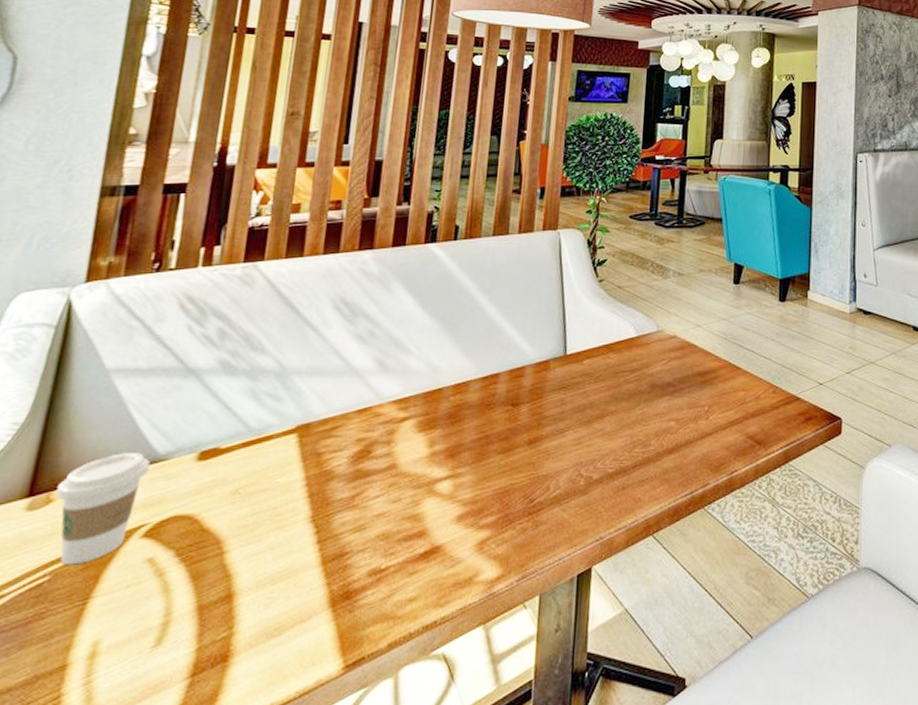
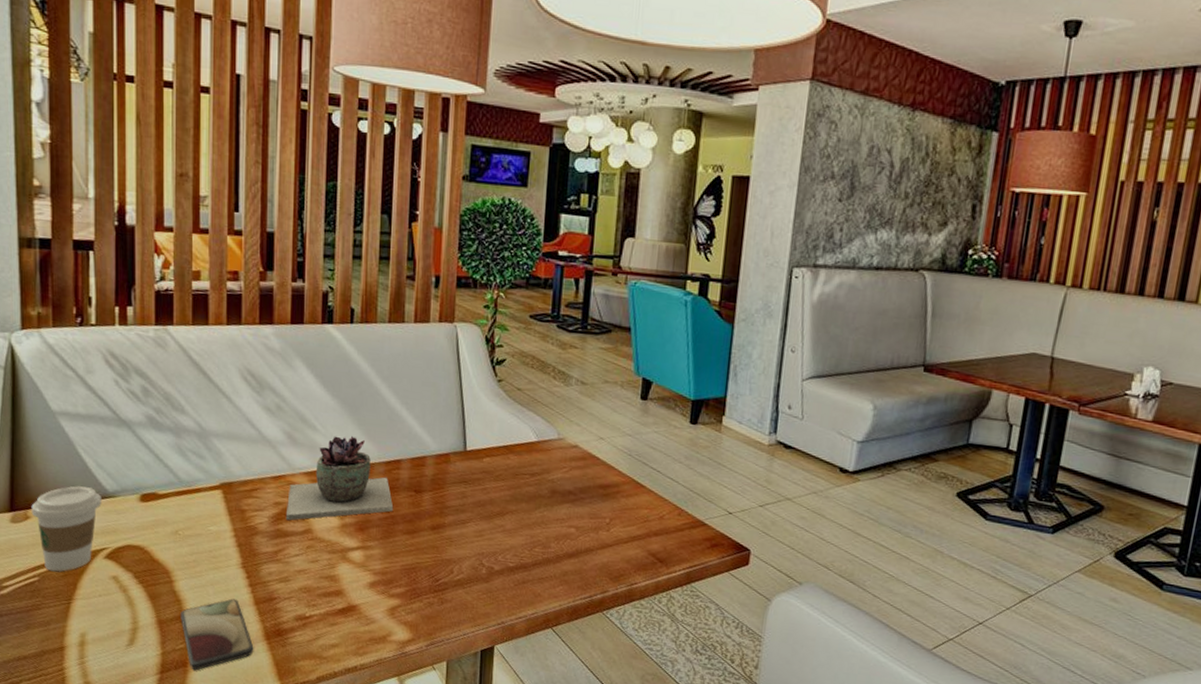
smartphone: none [227,562,315,664] -> present [180,598,254,671]
succulent plant: none [367,354,488,458] -> present [285,435,393,521]

